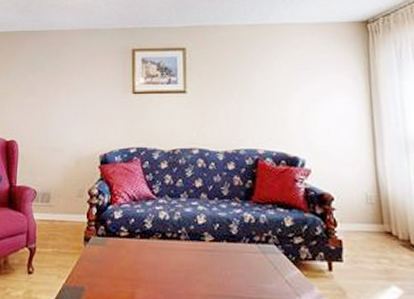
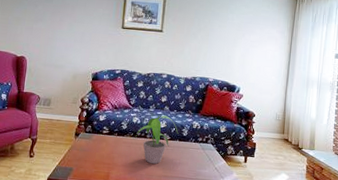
potted plant: none [163,206,225,279] -> present [134,115,179,165]

